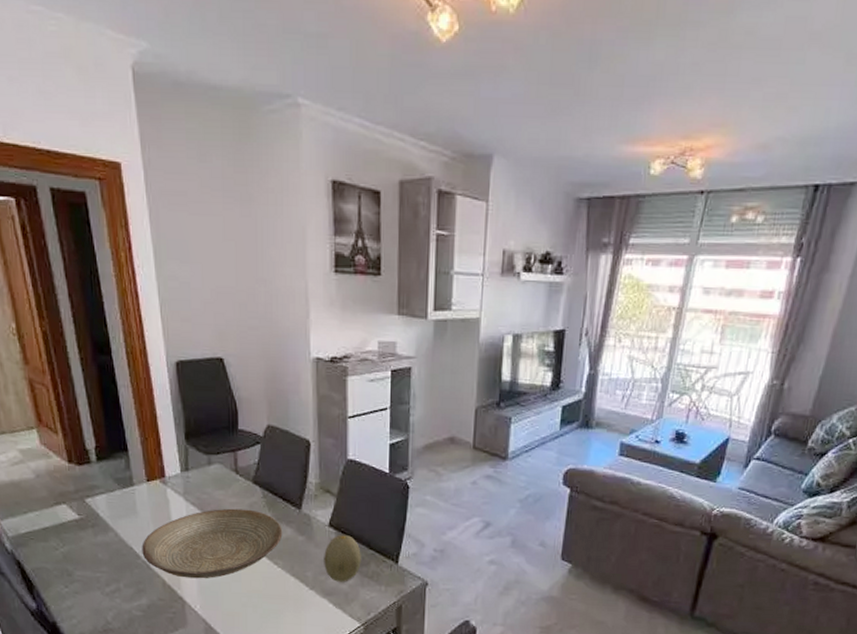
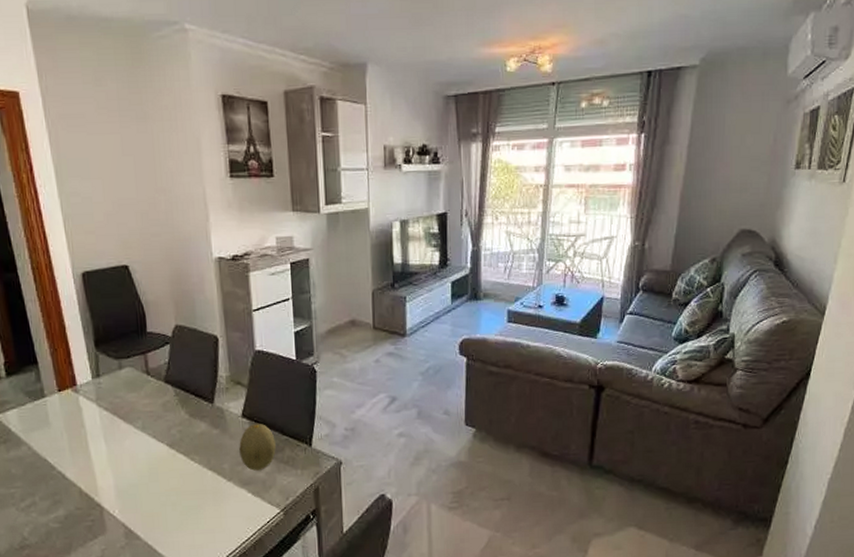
decorative bowl: present [142,508,283,579] -> none [56,408,197,484]

